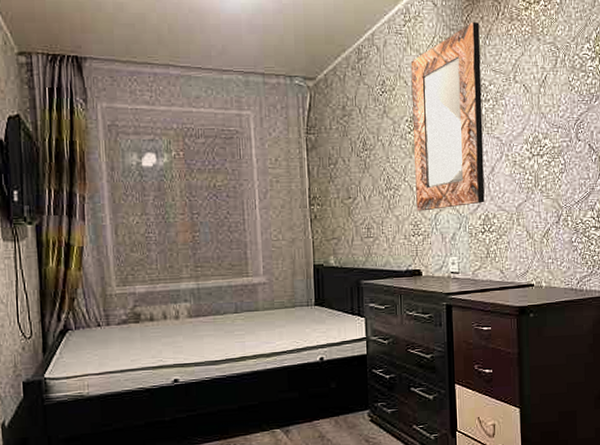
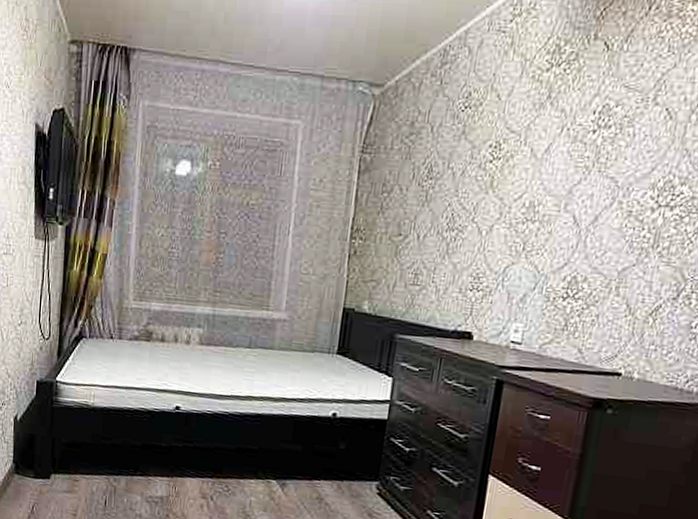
home mirror: present [410,21,485,211] -> none [481,17,620,262]

